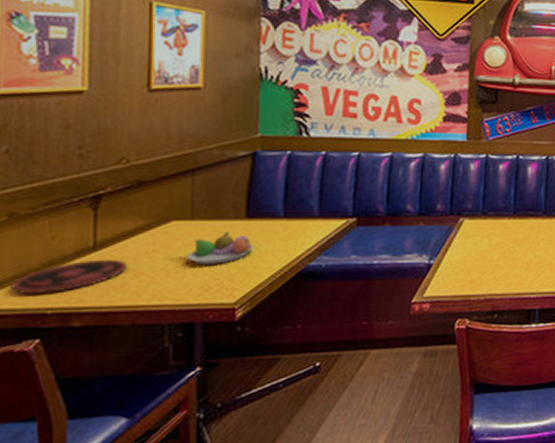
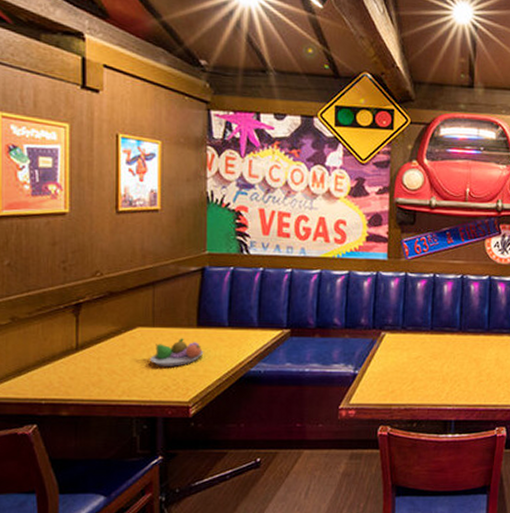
plate: present [11,259,126,294] -> none [14,358,102,386]

